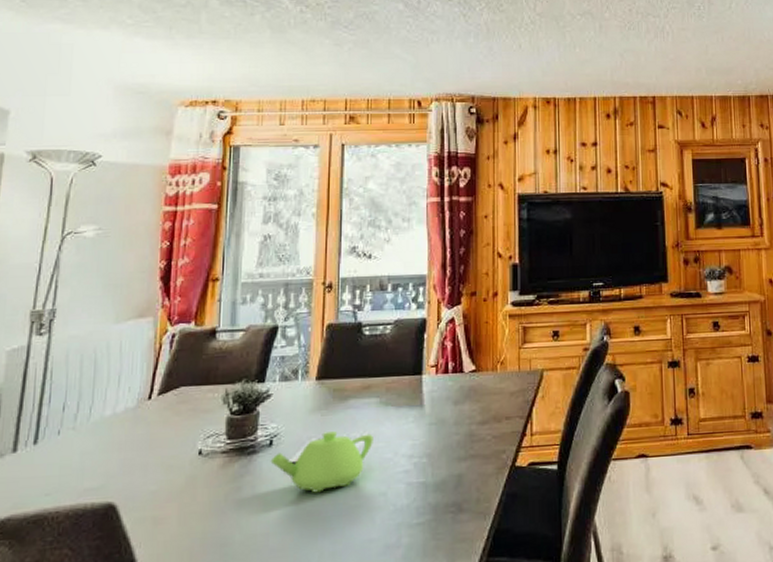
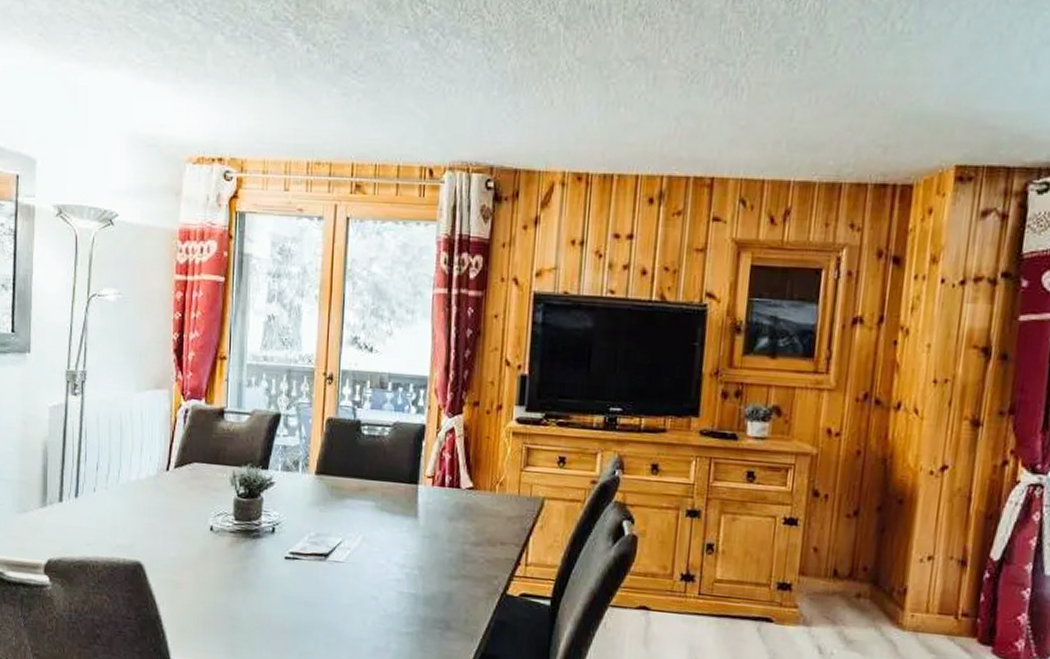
teapot: present [270,431,373,493] -> none [272,528,368,586]

